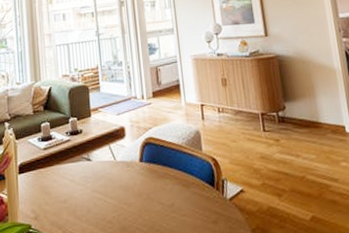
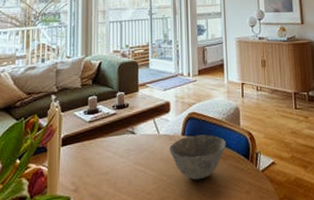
bowl: none [127,160,189,209] -> present [169,134,227,180]

